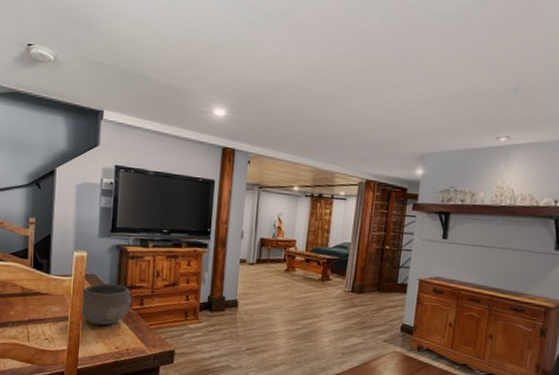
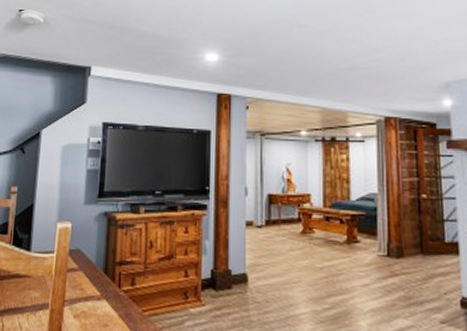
bowl: present [80,283,132,326] -> none [62,259,122,314]

